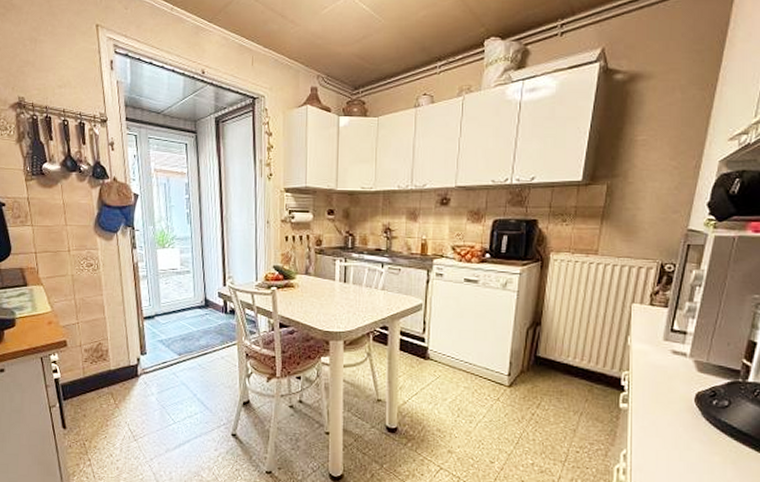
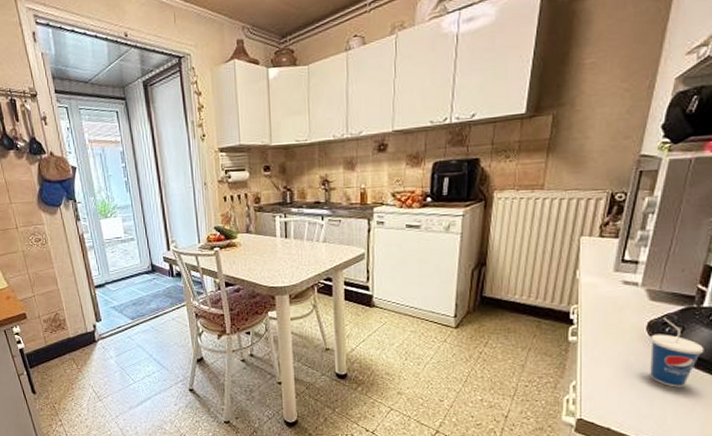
cup: none [697,389,750,463] -> present [649,317,704,388]

